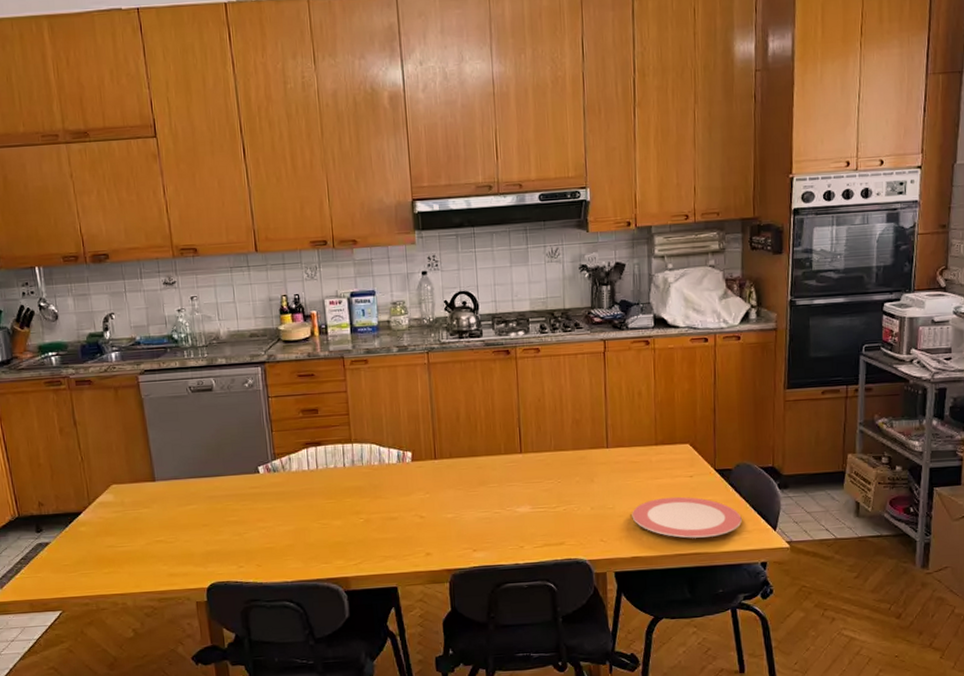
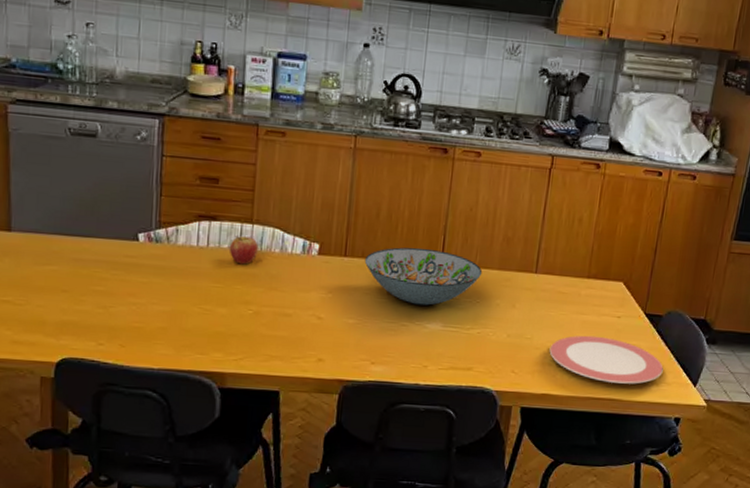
fruit: none [335,455,360,480] -> present [229,236,258,265]
decorative bowl: none [452,441,559,493] -> present [364,247,483,306]

